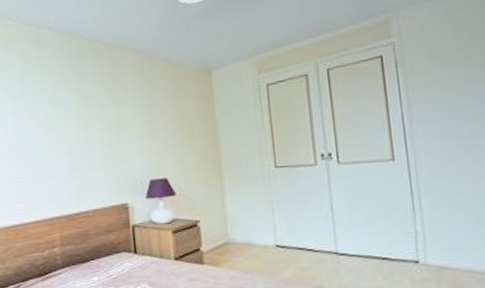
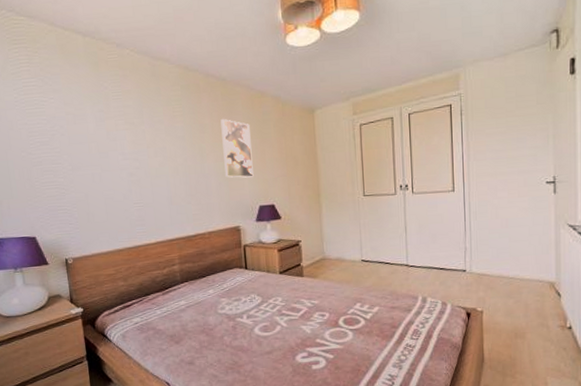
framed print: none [106,84,143,149] -> present [220,118,254,178]

